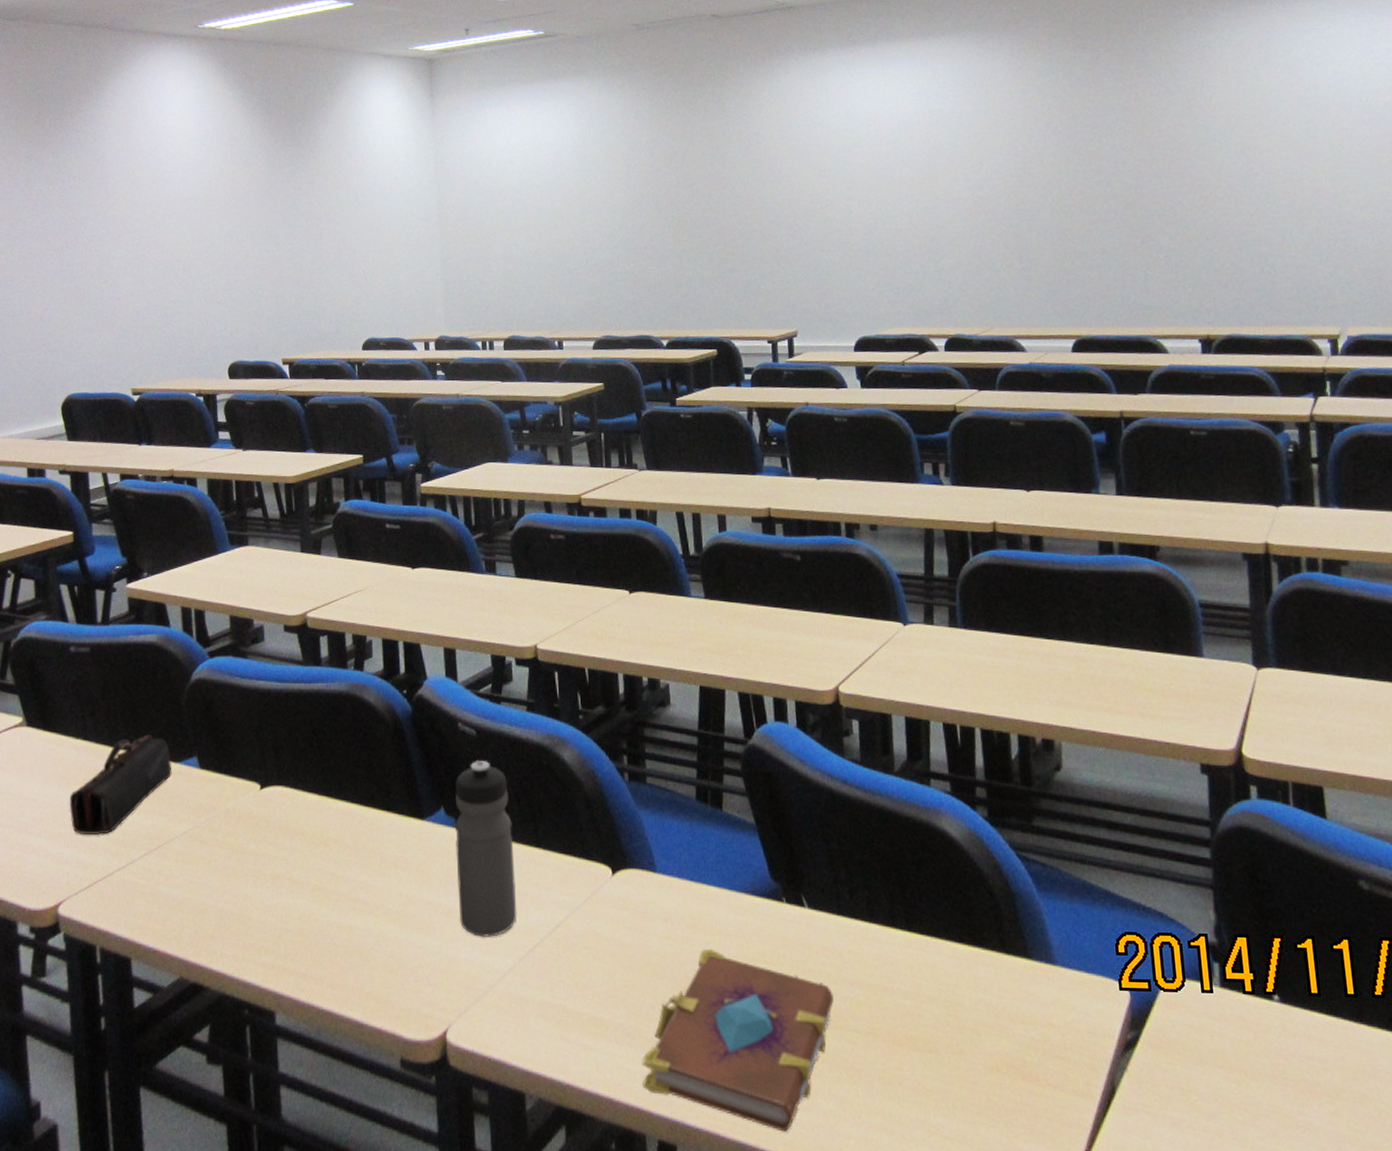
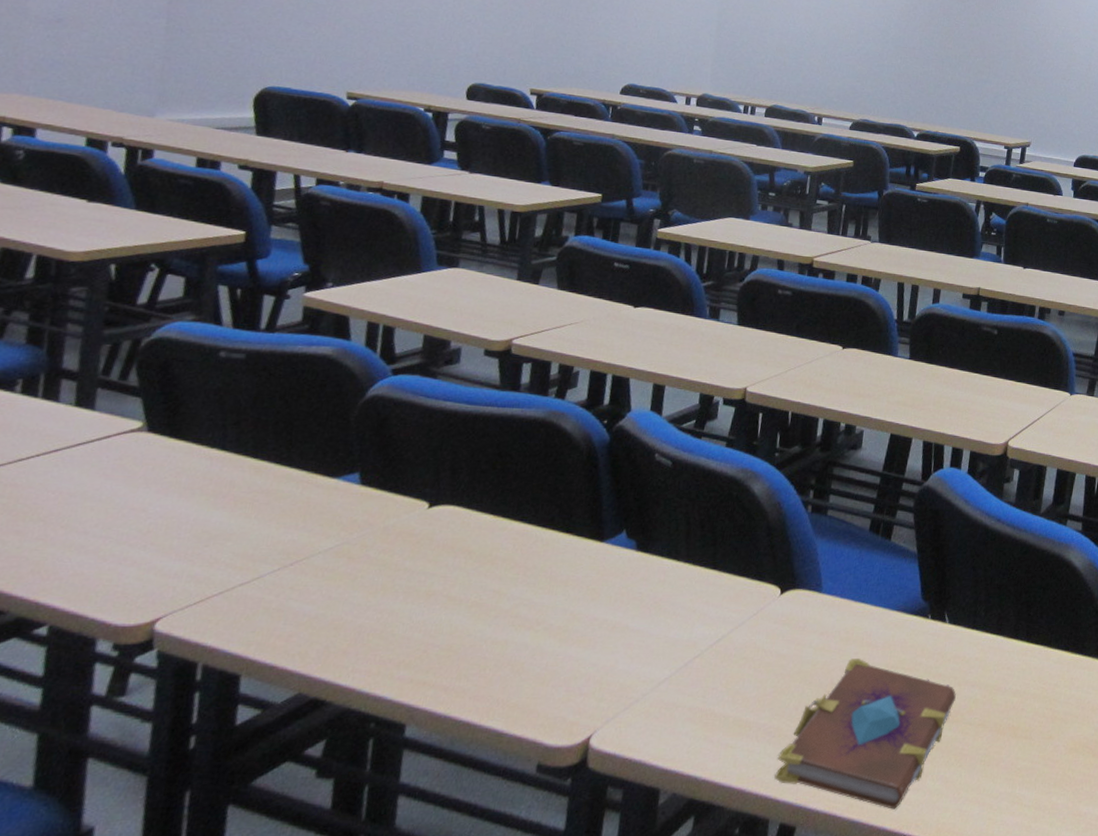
pencil case: present [69,734,172,835] -> none [188,448,327,548]
water bottle: present [454,760,517,938] -> none [623,488,695,651]

